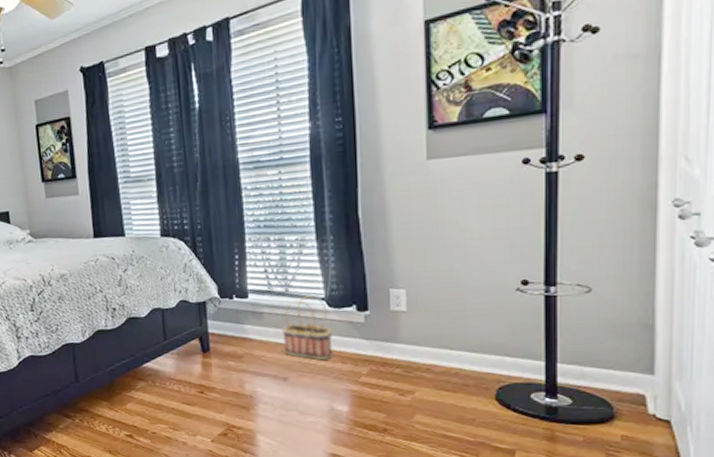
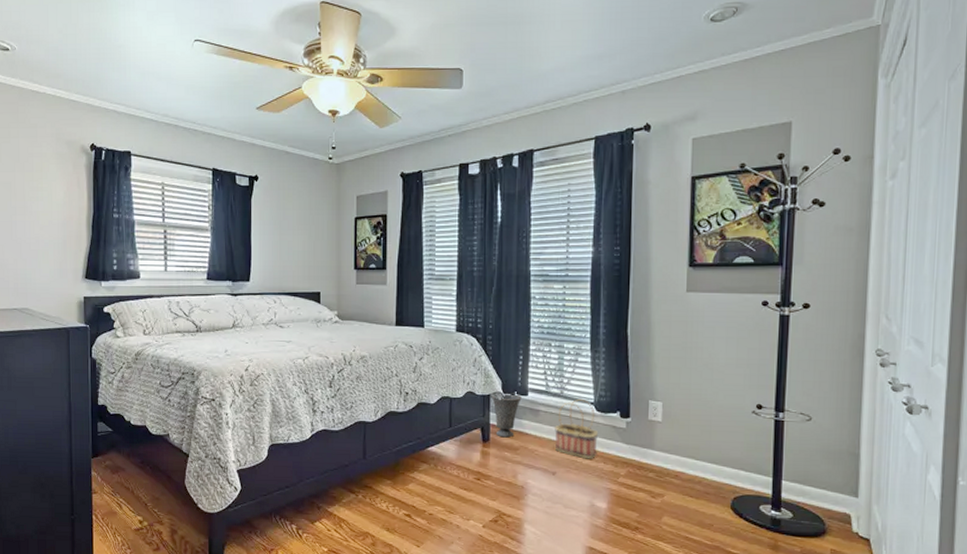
vase: none [207,296,242,346] -> present [491,393,522,438]

